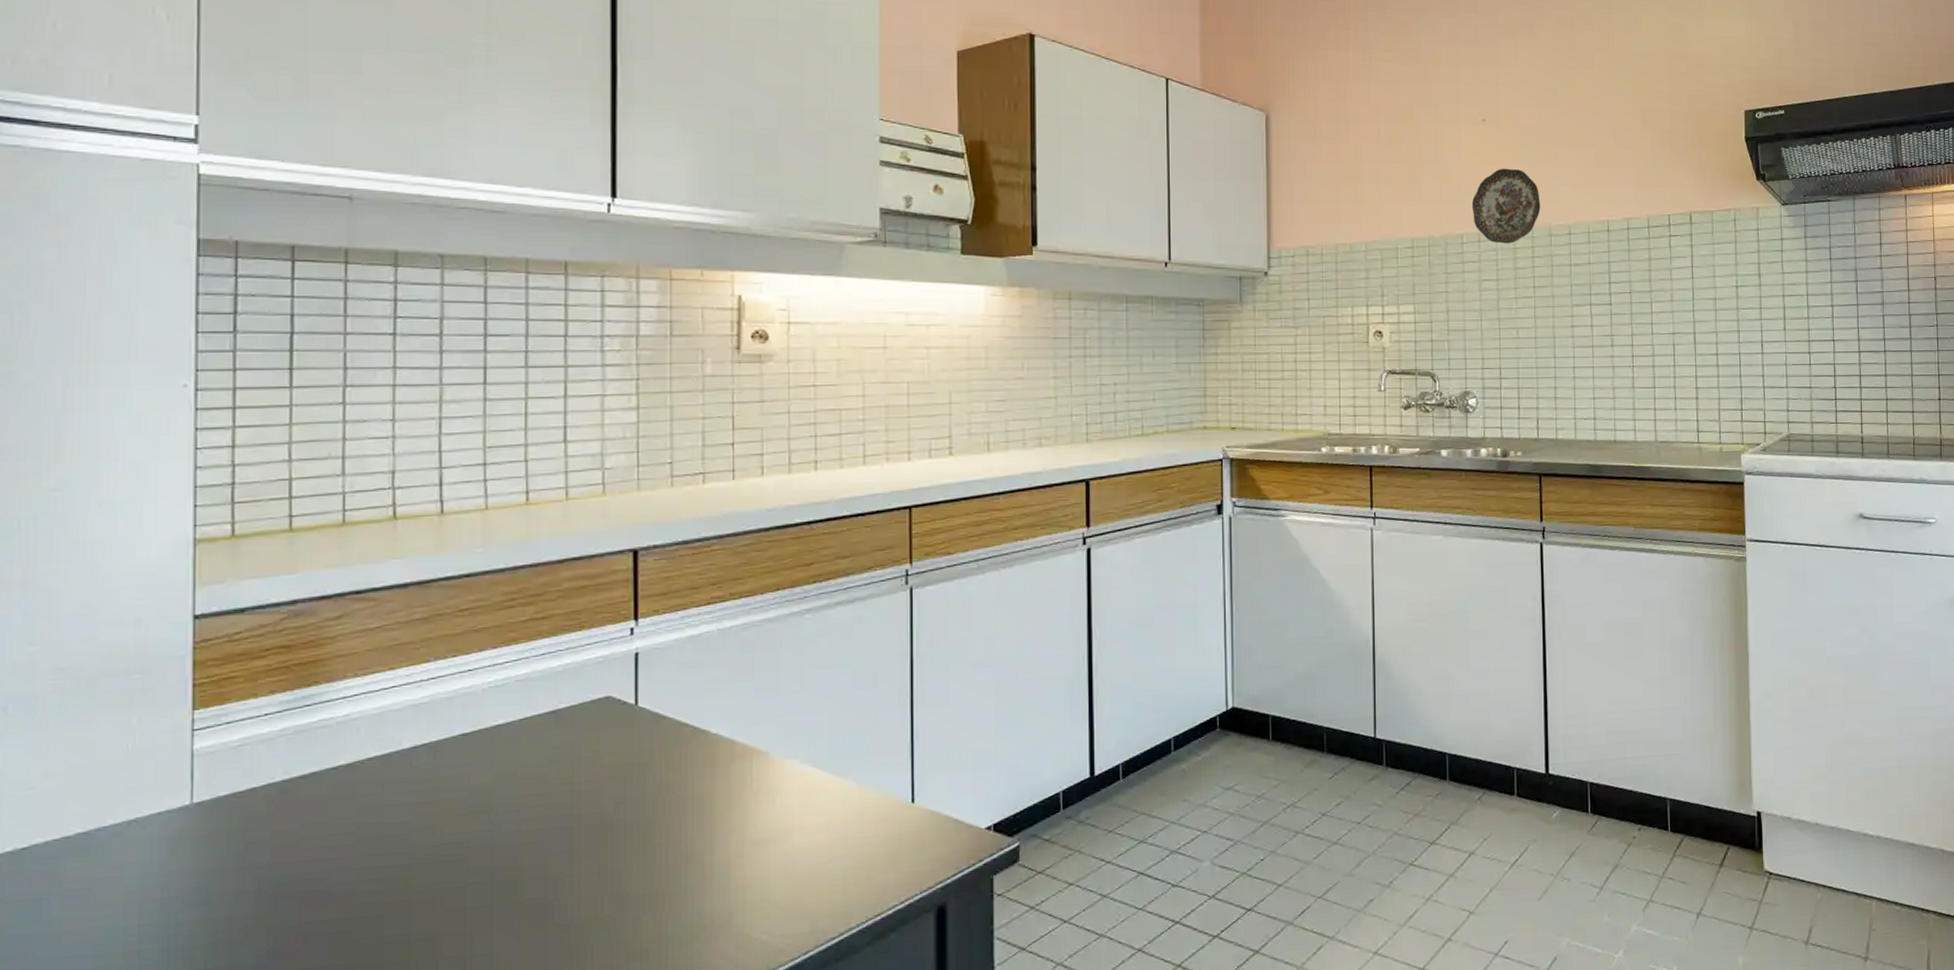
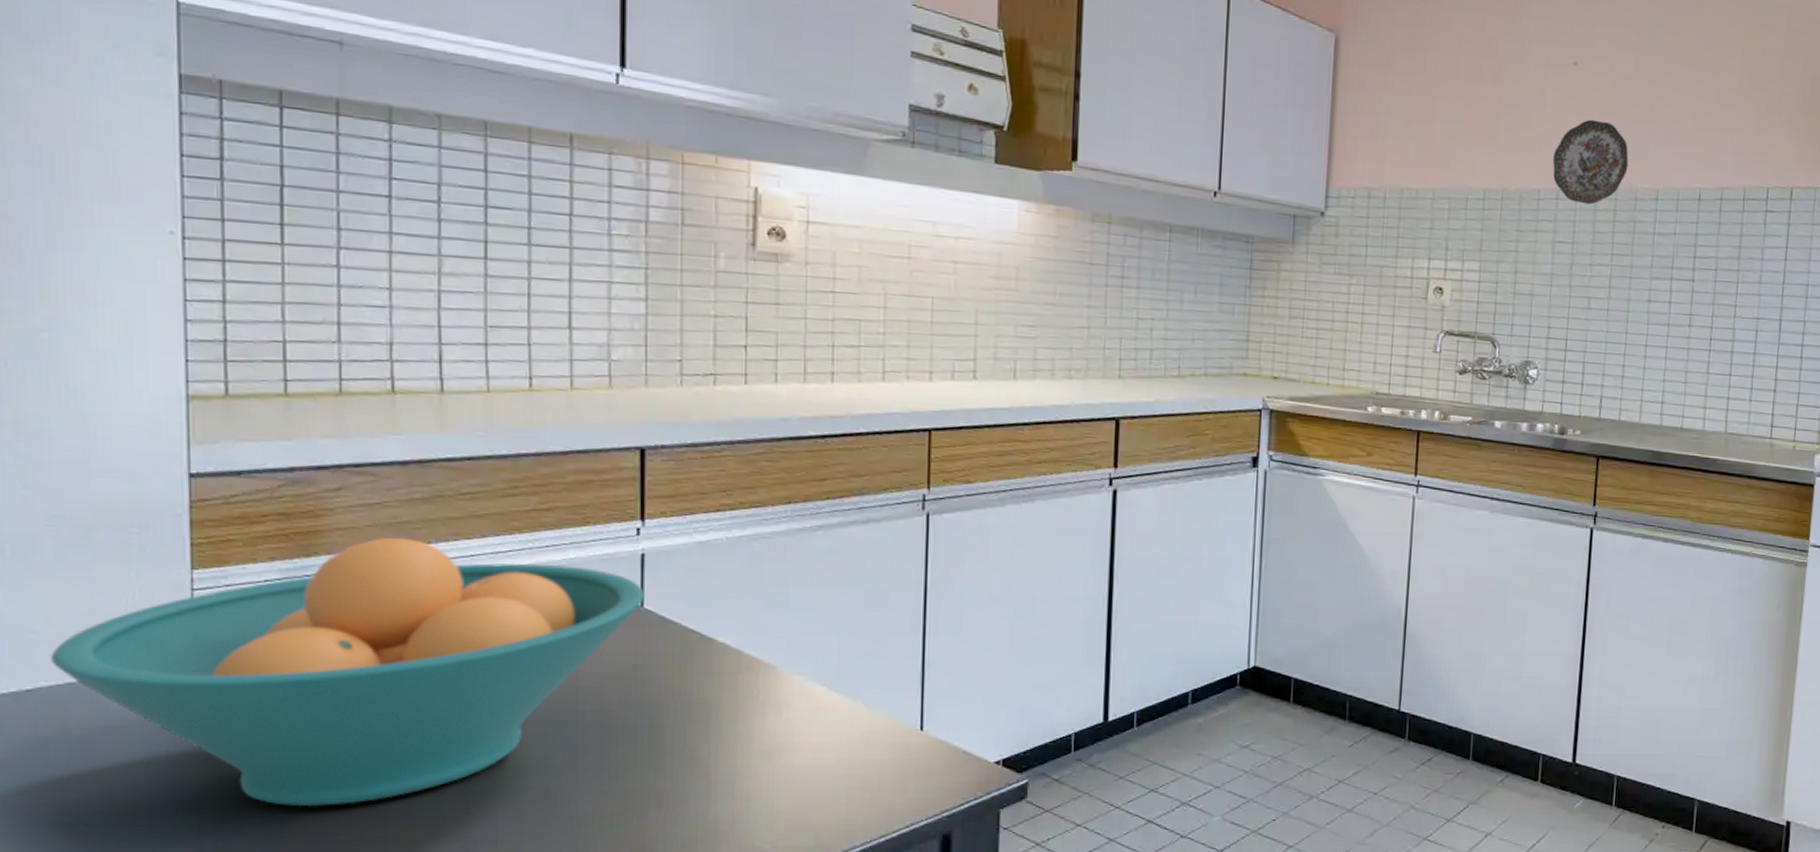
fruit bowl: none [48,658,638,943] -> present [51,537,644,807]

